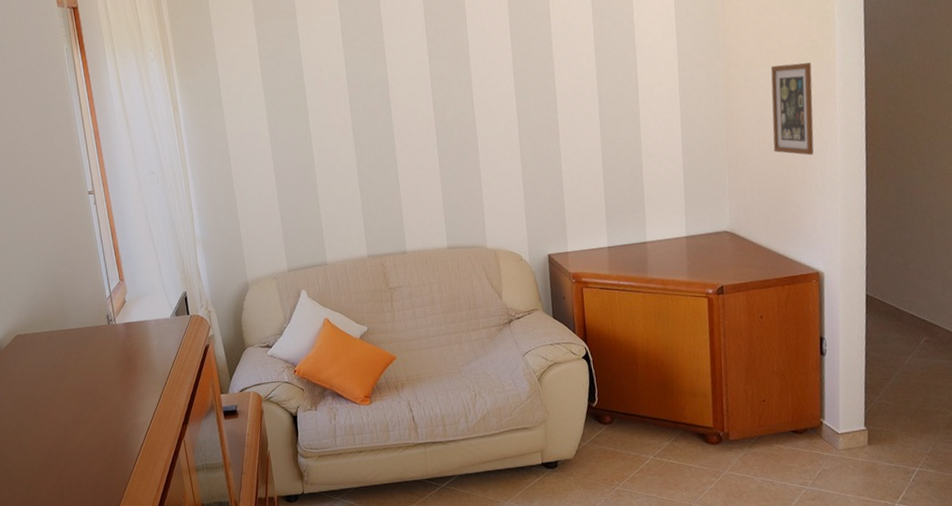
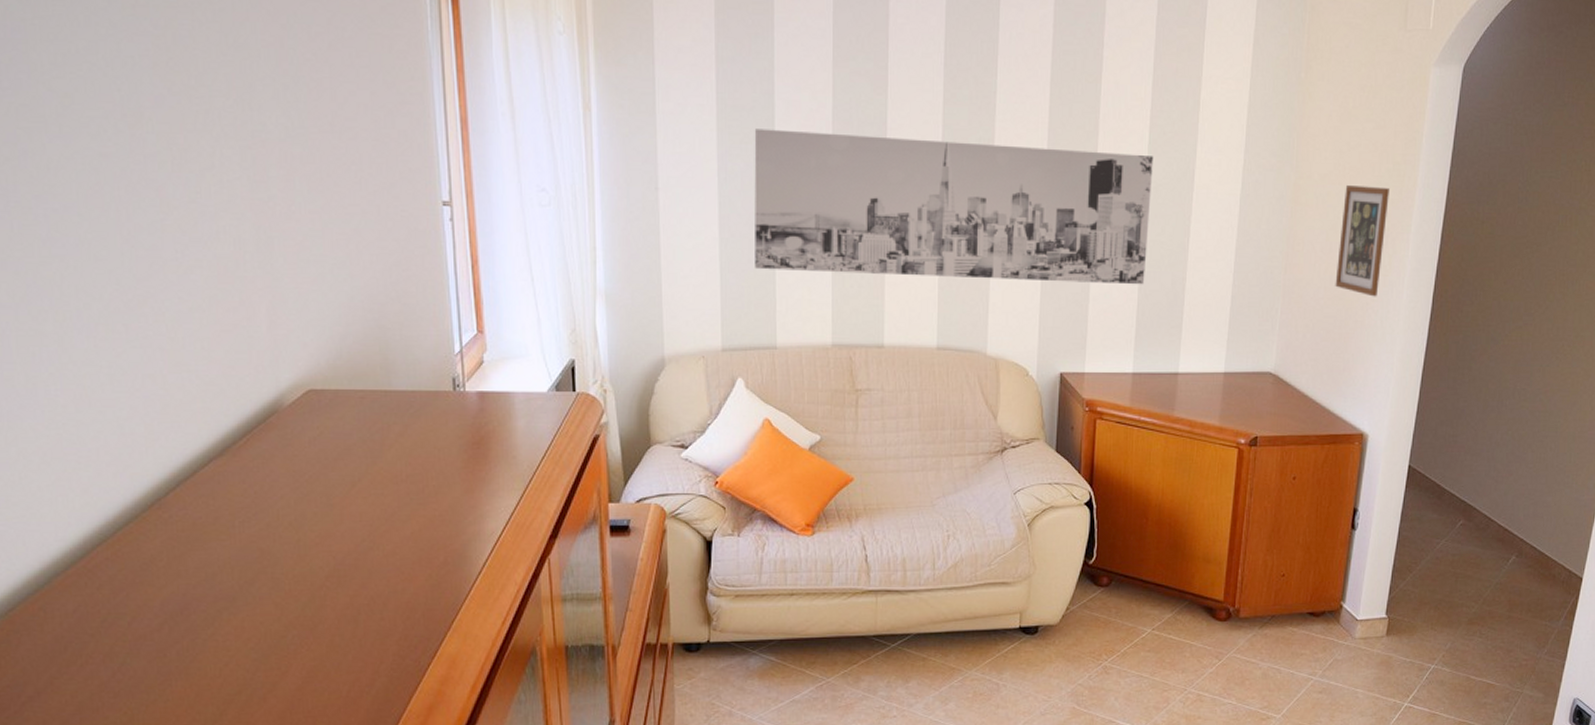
wall art: none [293,71,608,208] -> present [754,128,1153,285]

